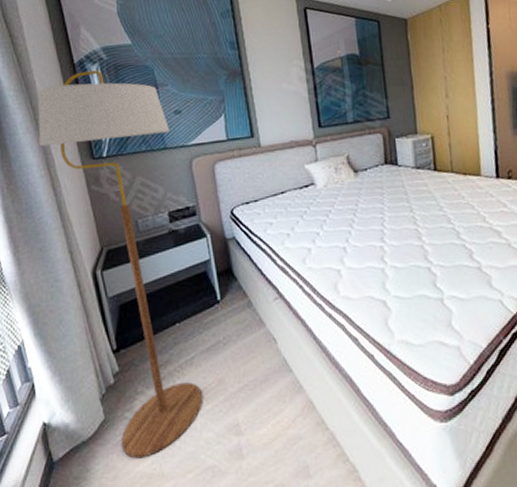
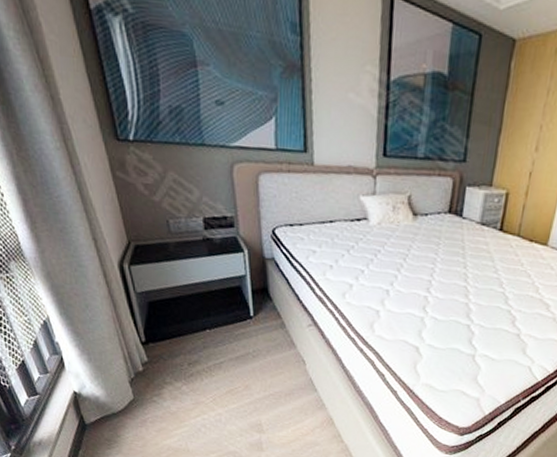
floor lamp: present [38,70,202,459] -> none [45,23,228,435]

